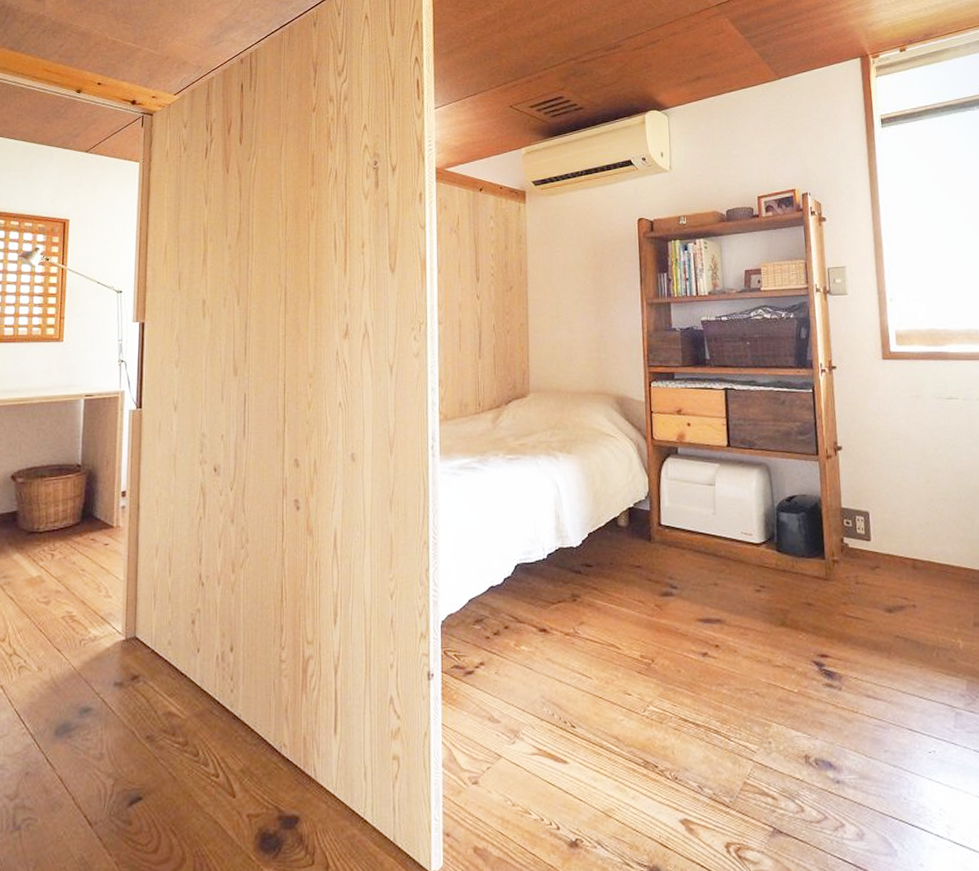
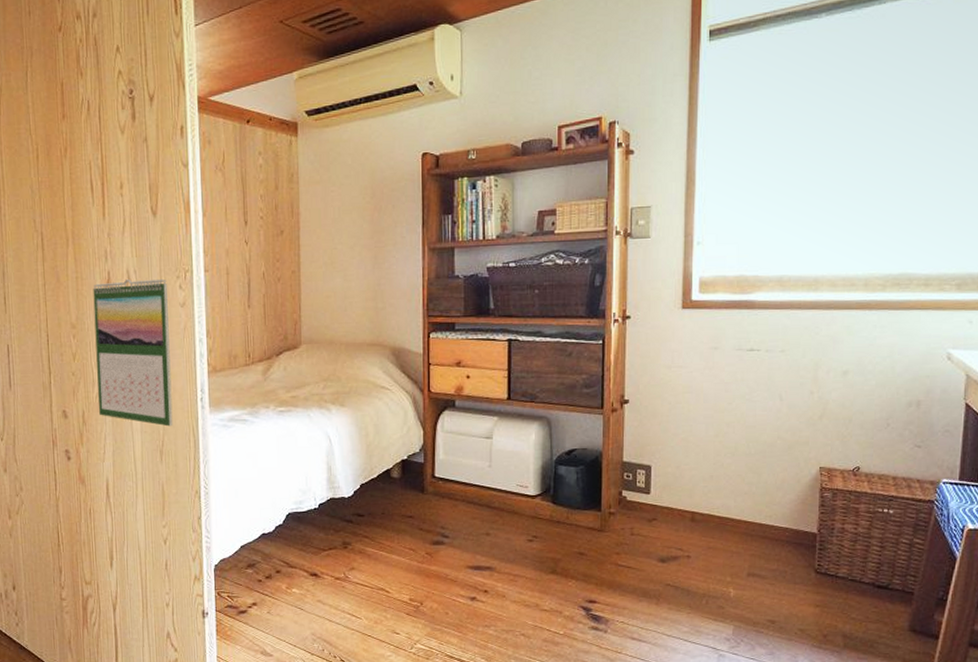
calendar: none [331,330,404,475] -> present [93,278,173,427]

